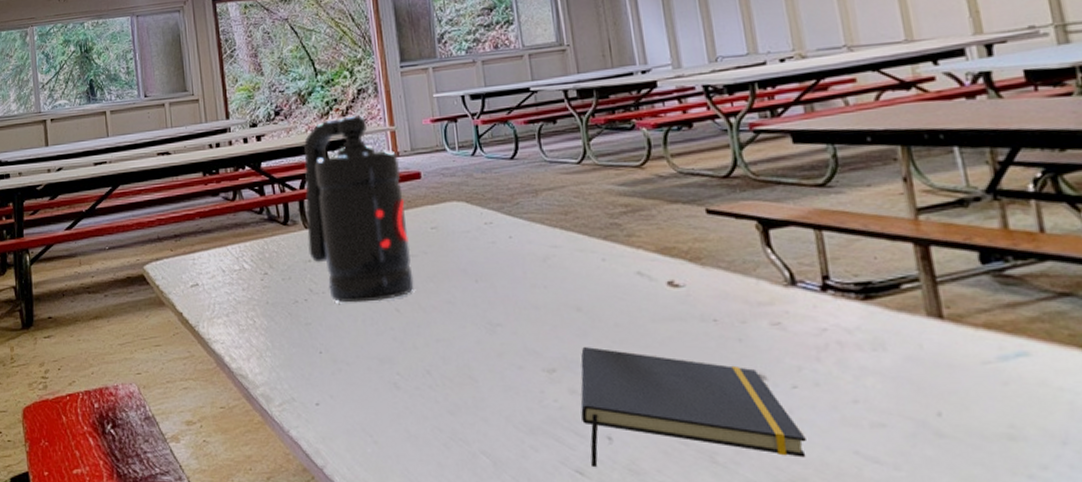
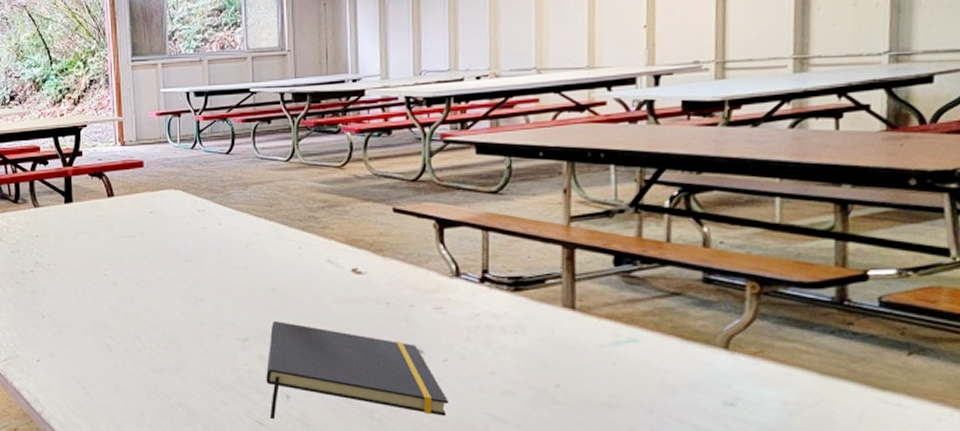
grenade: present [304,115,414,303] -> none [35,103,131,275]

